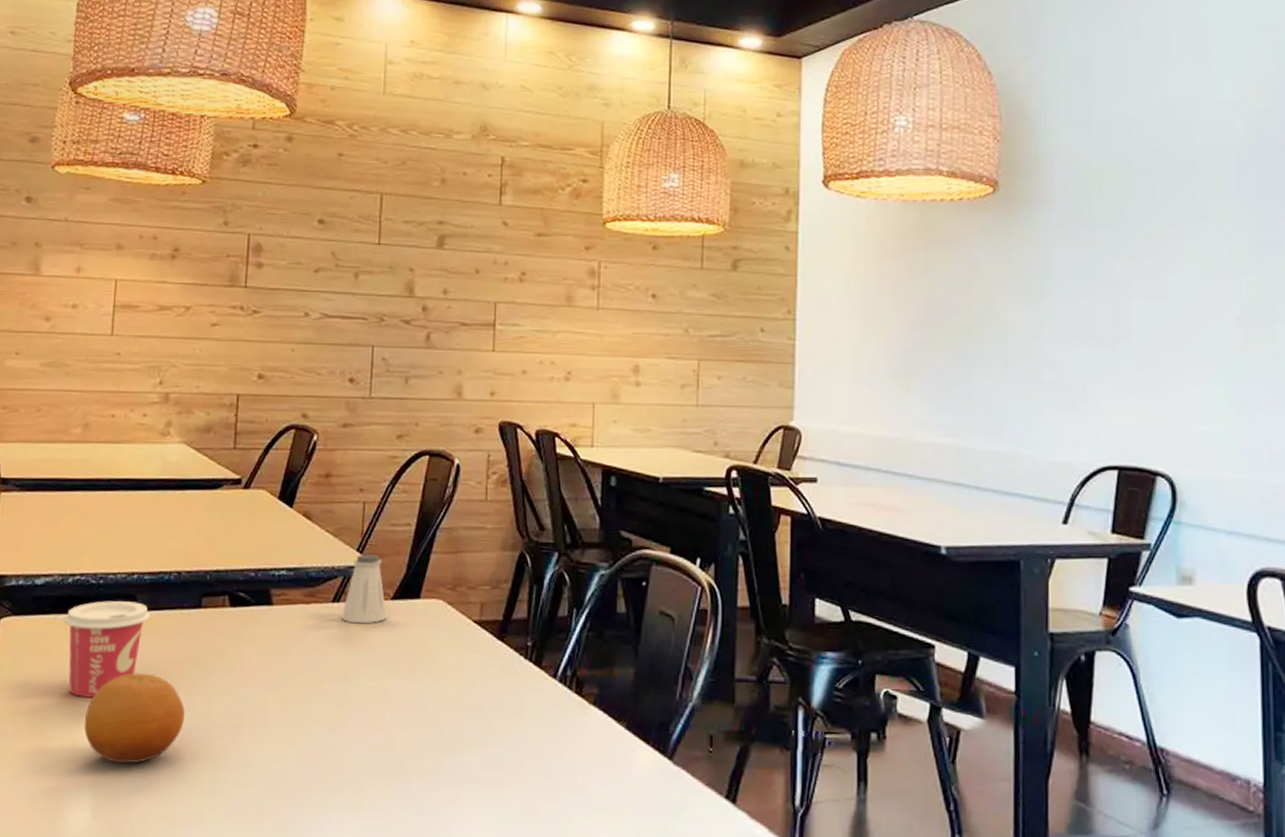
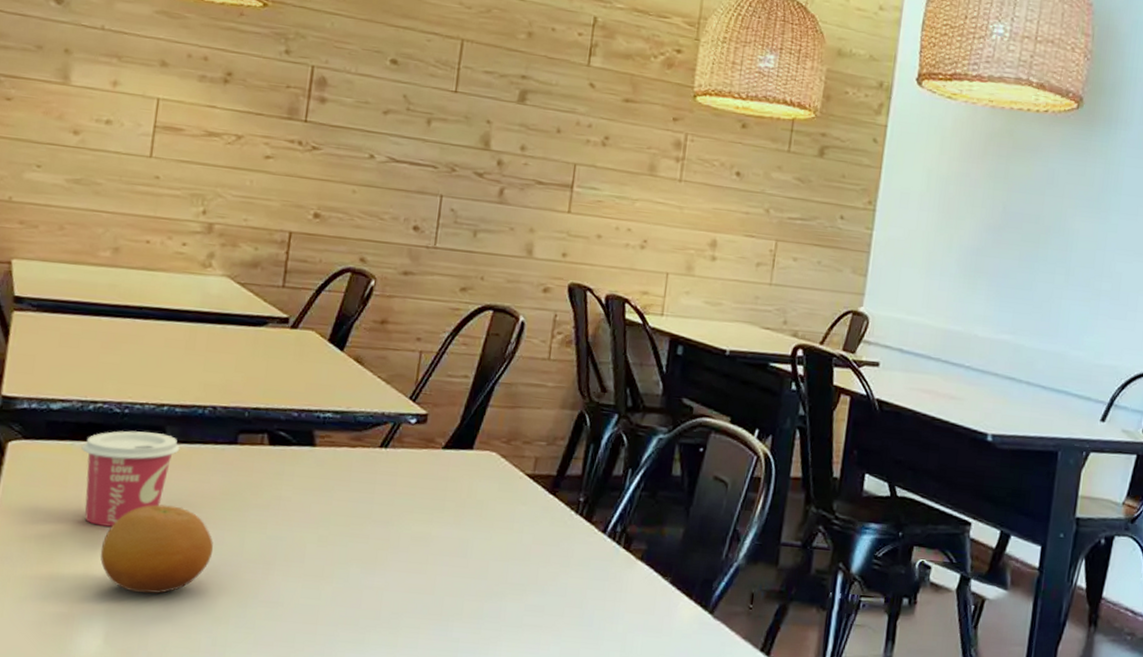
saltshaker: present [340,553,386,624] -> none [387,401,437,471]

